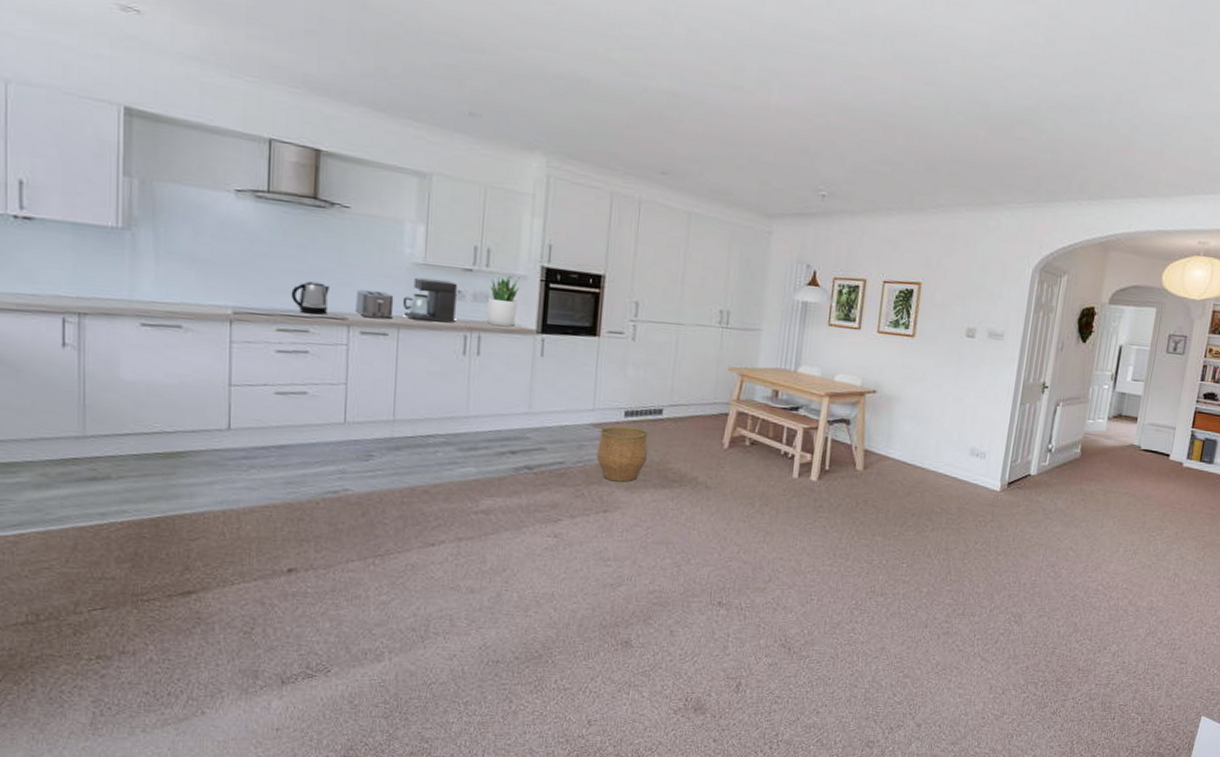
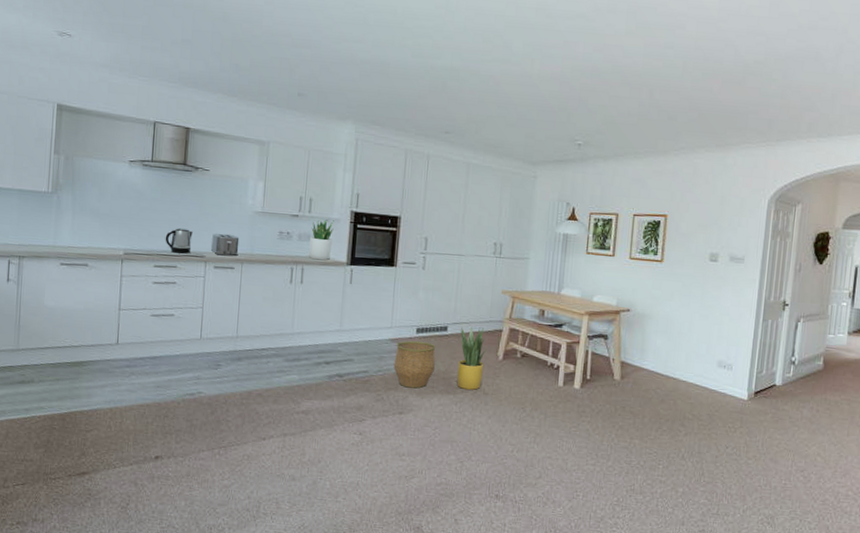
coffee maker: present [402,277,457,323] -> none [245,222,286,258]
planter: none [673,409,710,483] -> present [456,326,487,390]

